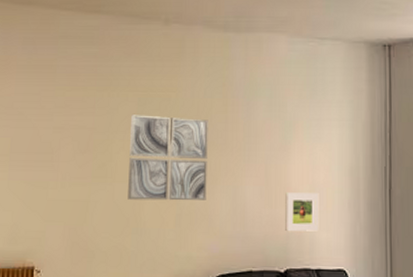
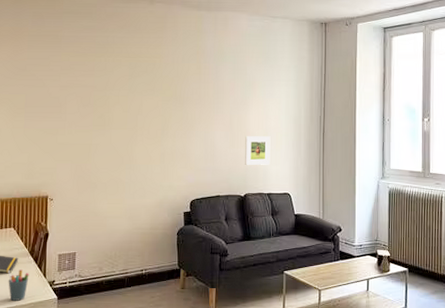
wall art: present [128,115,208,201] -> none [122,76,186,143]

